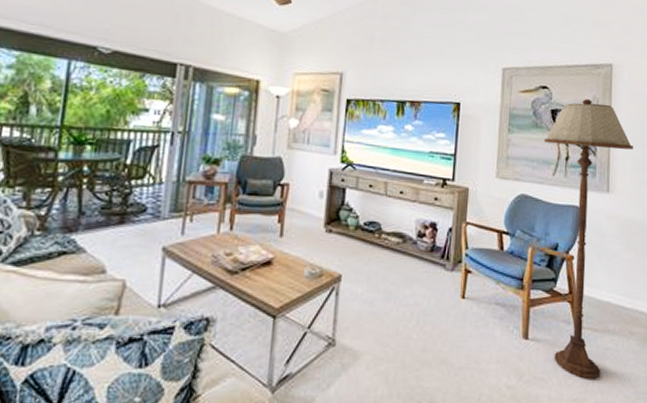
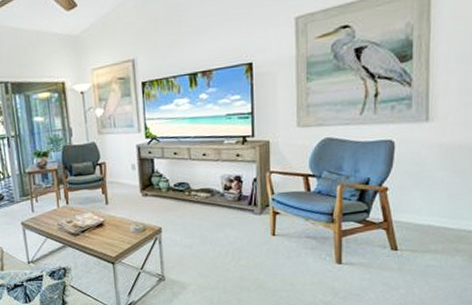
floor lamp: present [543,99,634,379] -> none [347,28,461,293]

